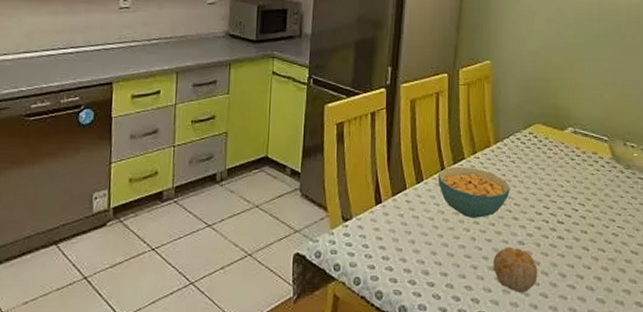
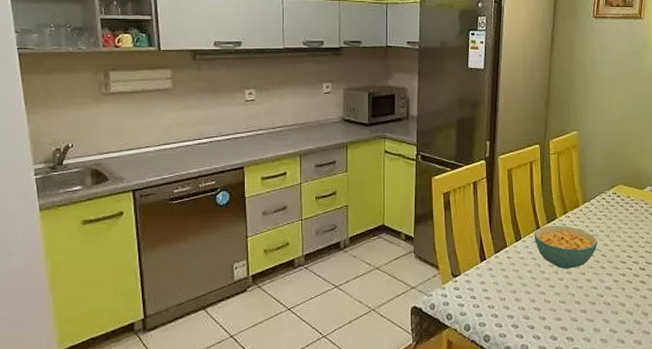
fruit: present [493,247,538,293] -> none [584,292,624,330]

